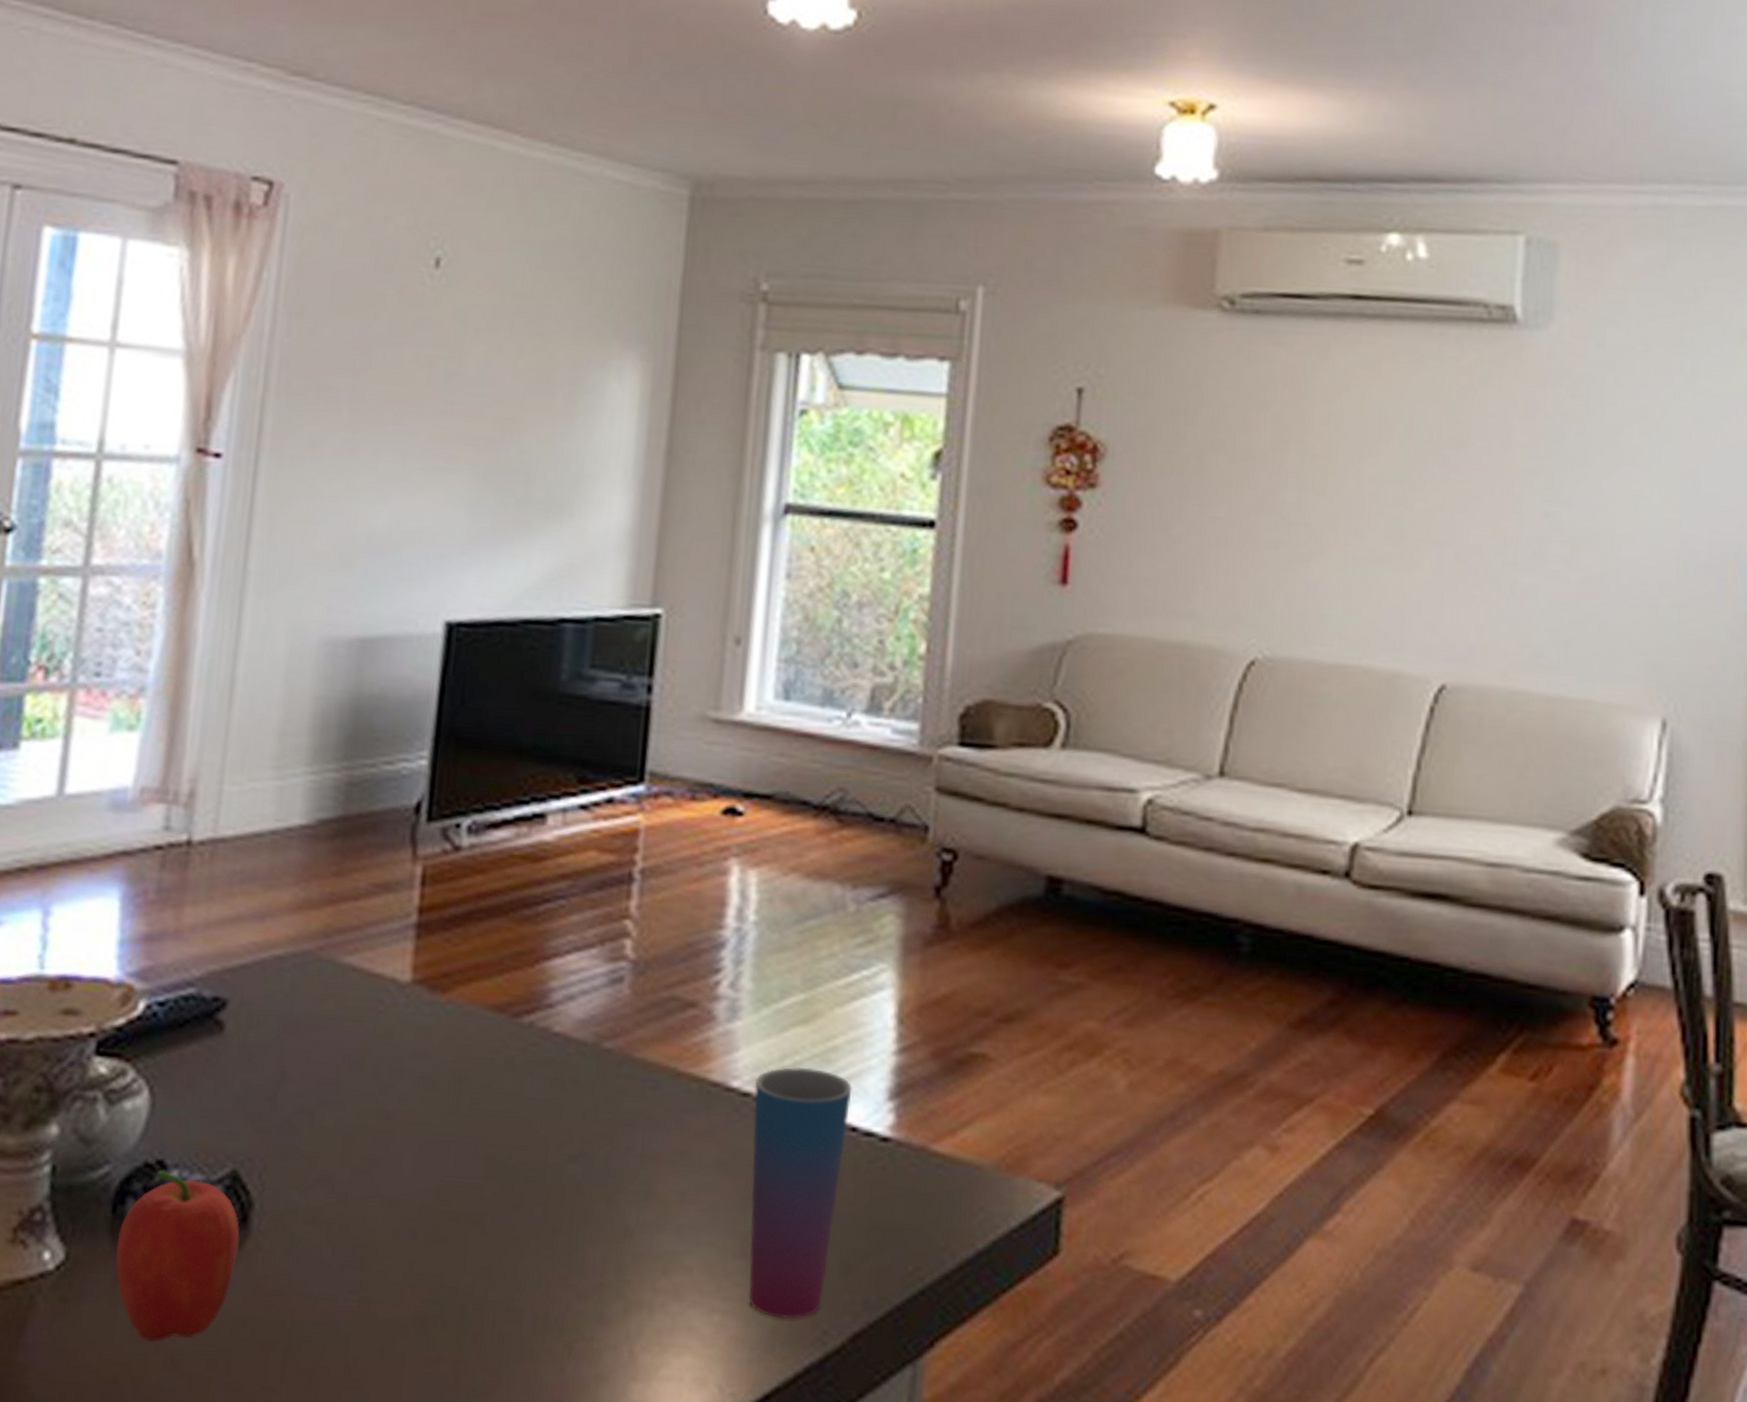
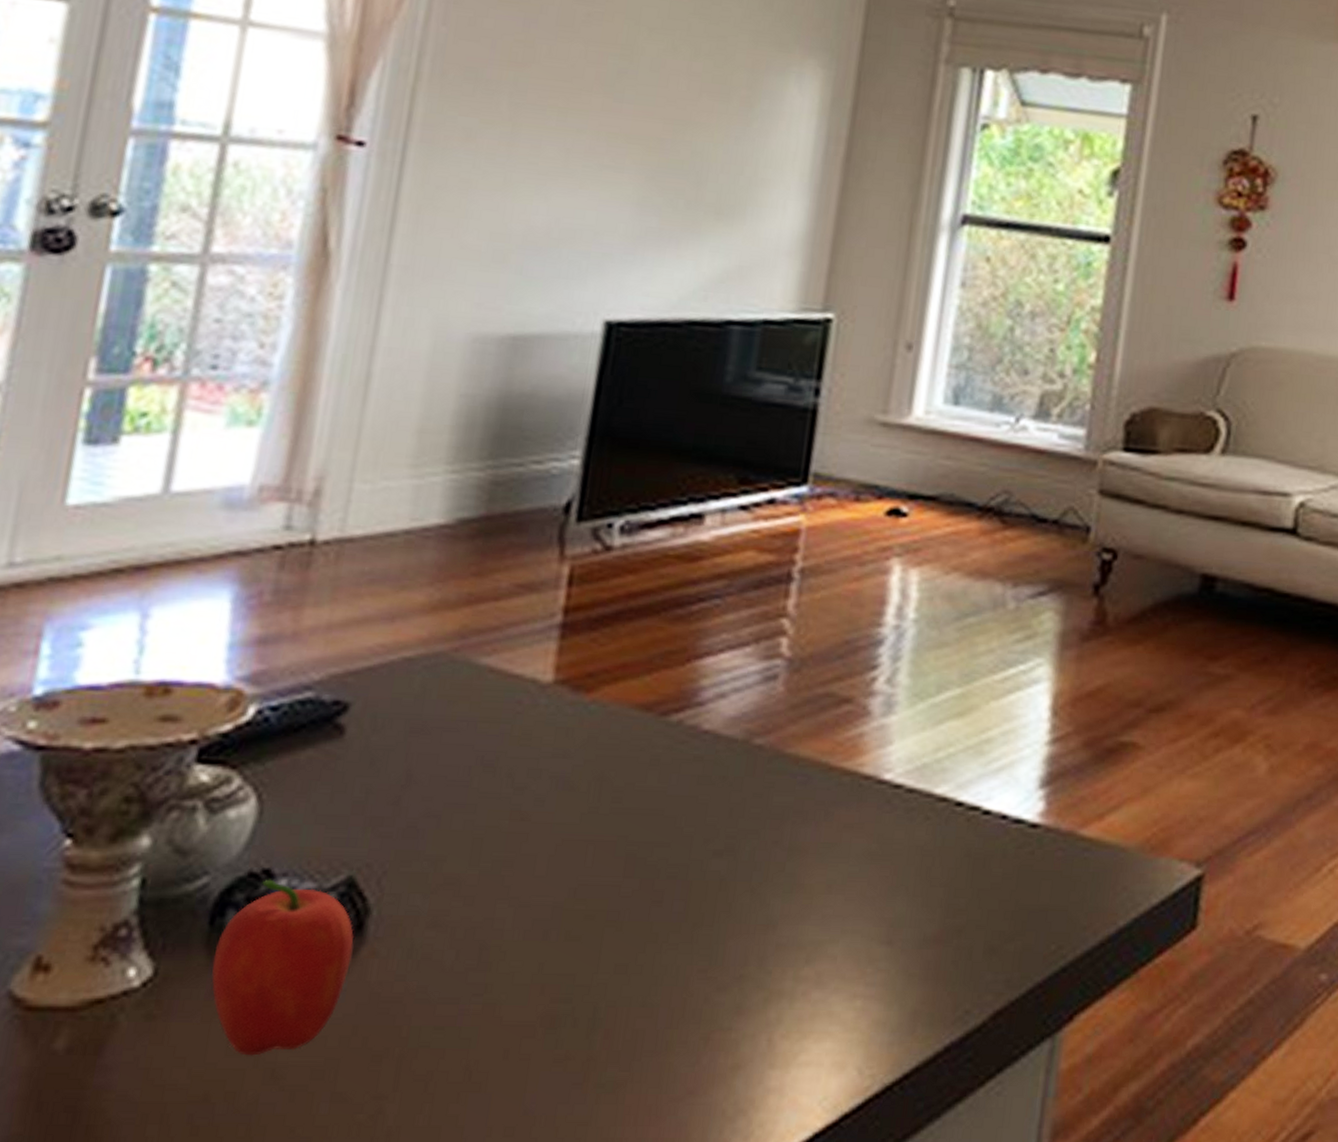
cup: present [749,1067,852,1319] -> none [892,758,1004,1001]

